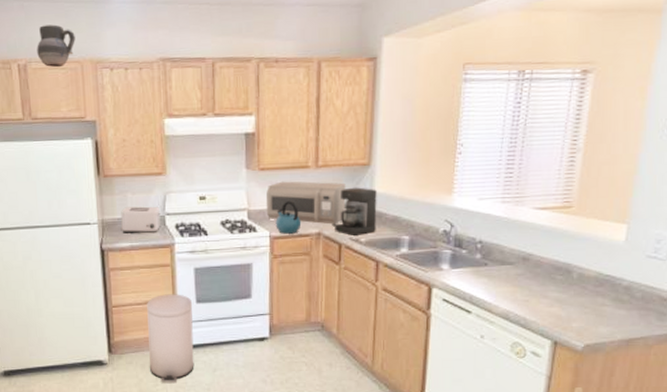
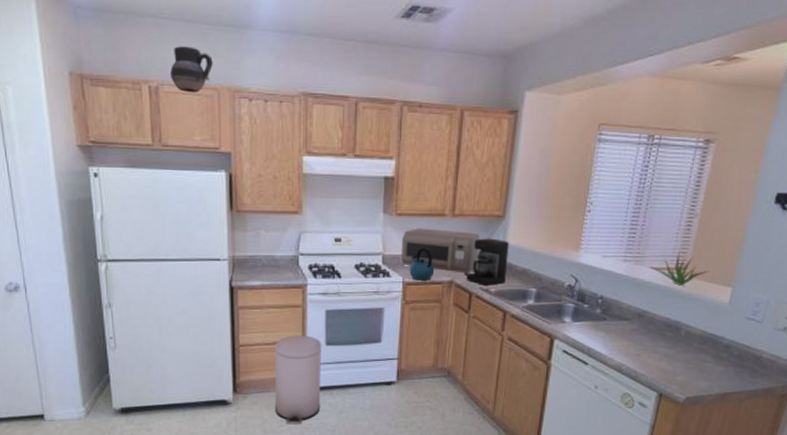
toaster: present [121,206,161,234] -> none [253,245,295,273]
succulent plant: none [533,189,599,225] -> present [651,251,710,286]

